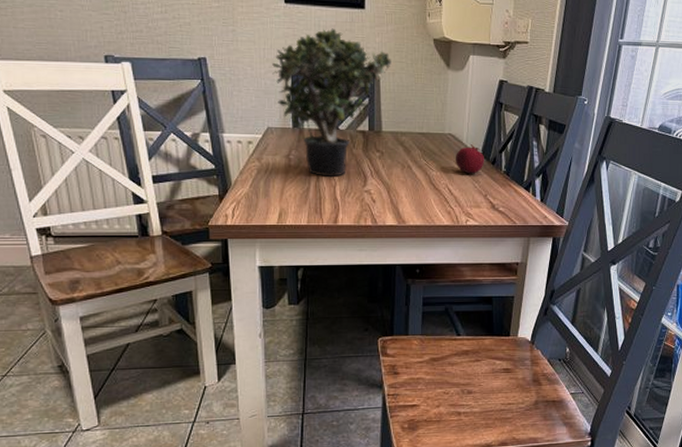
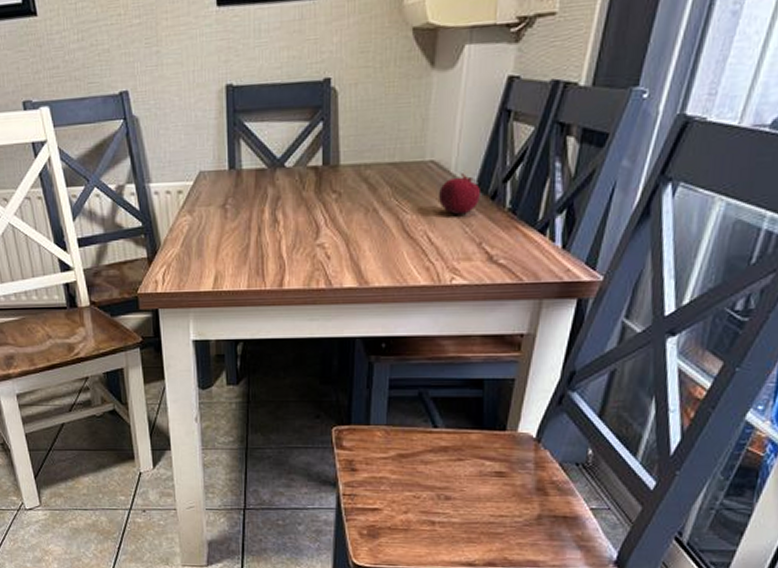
potted plant: present [272,28,391,178] -> none [203,31,354,230]

